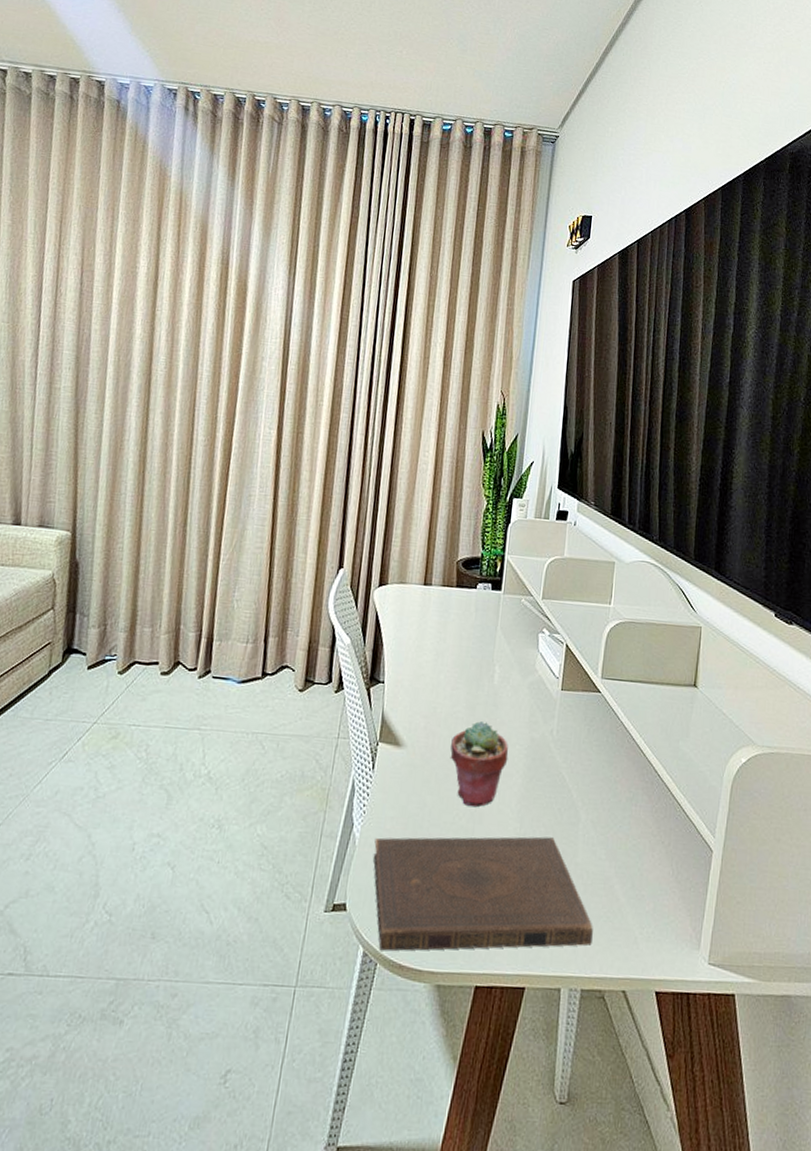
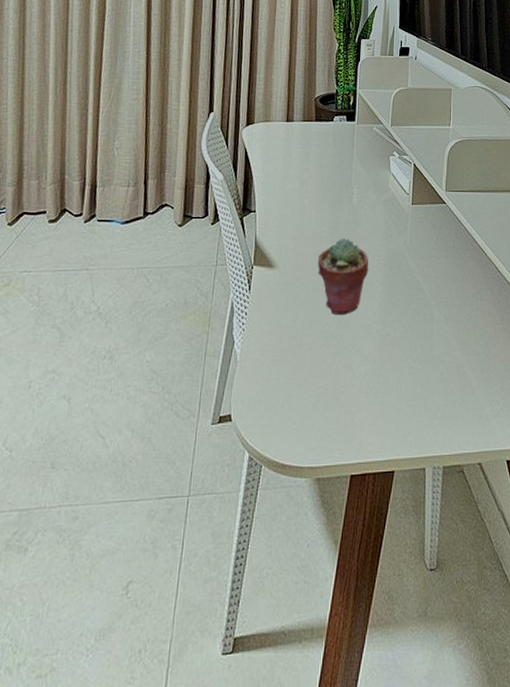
book: present [373,836,593,951] -> none [253,335,451,454]

